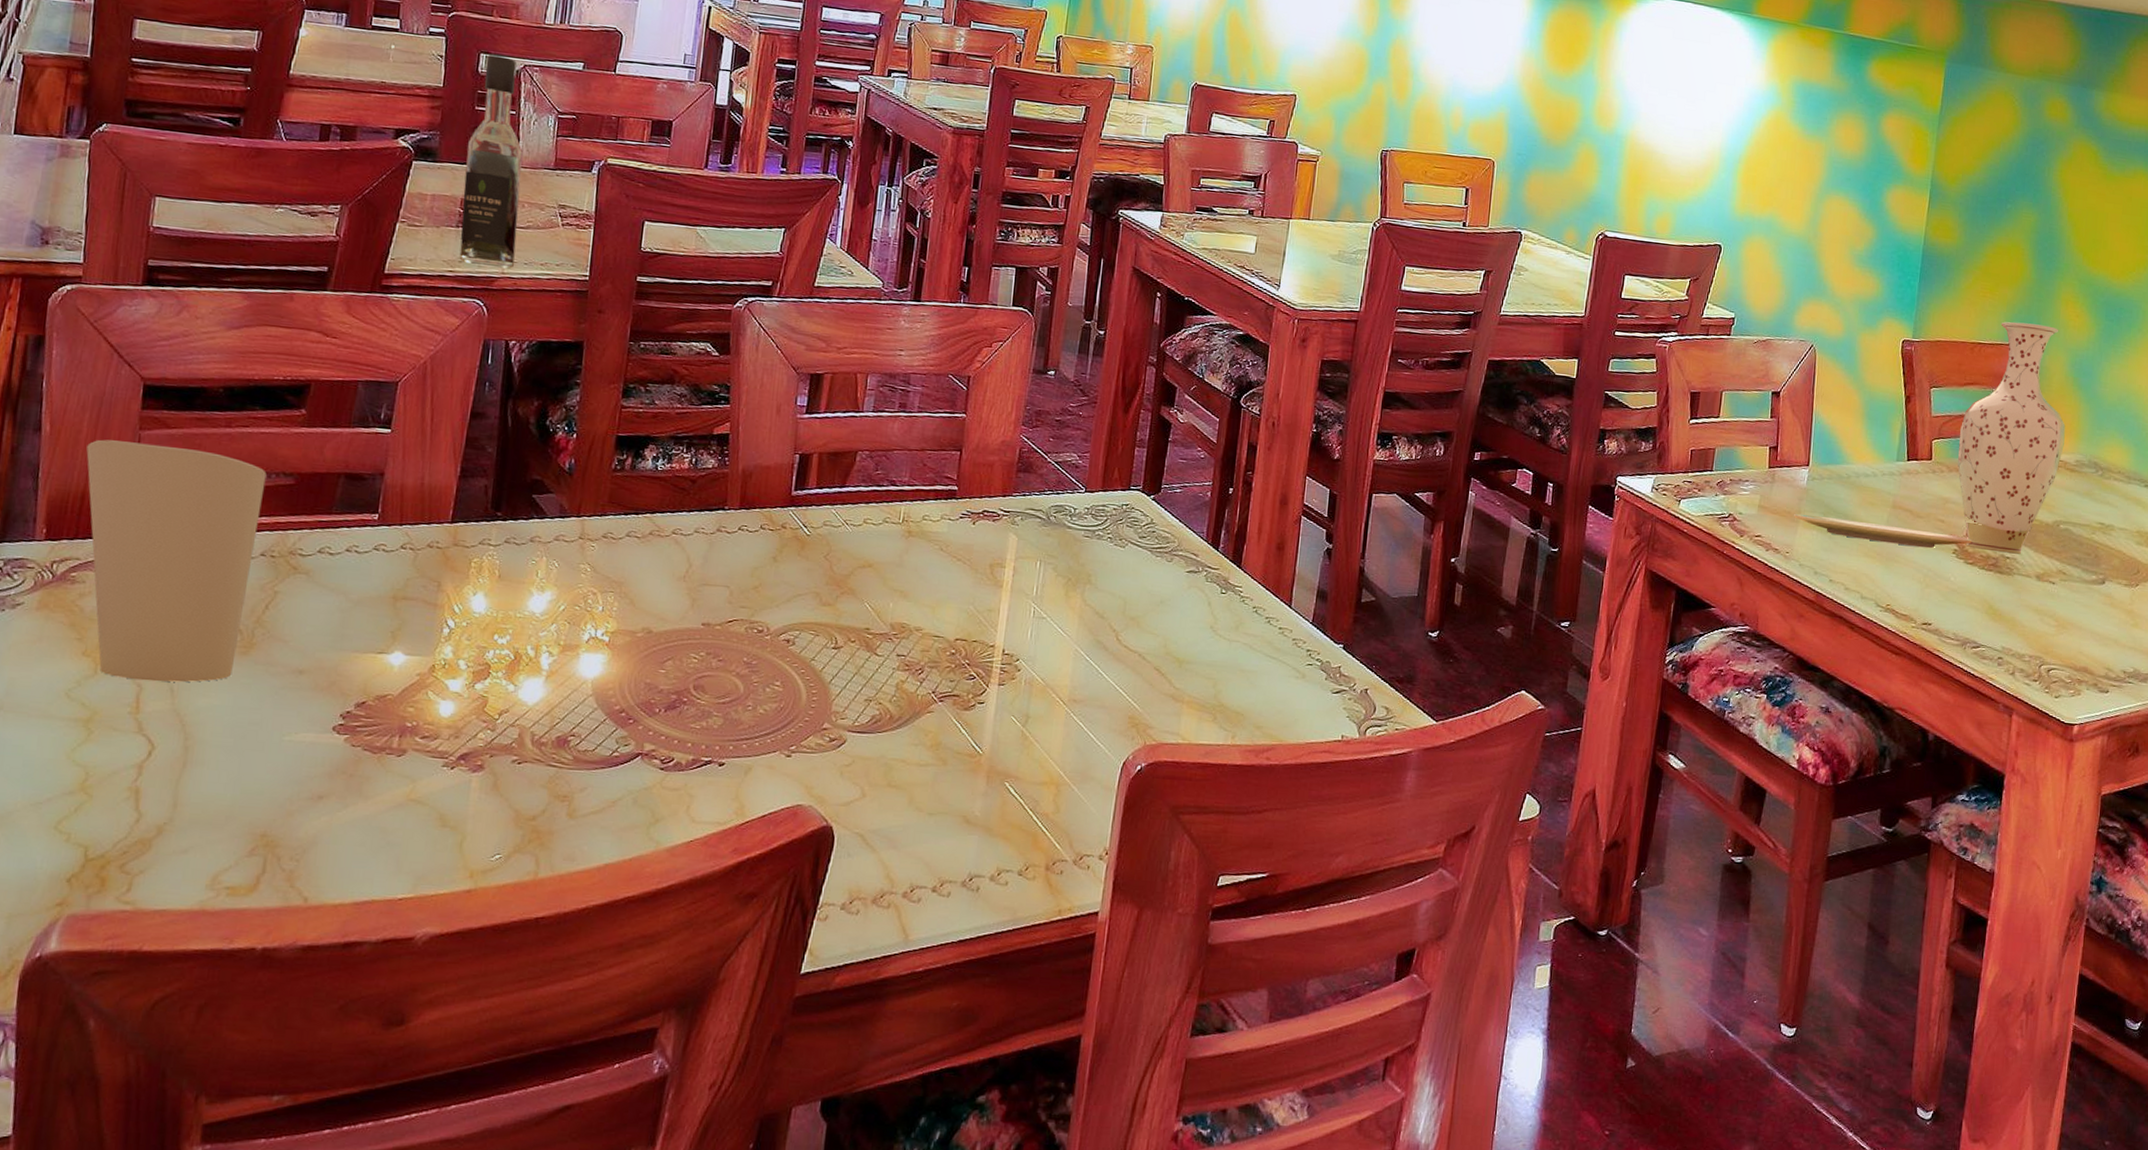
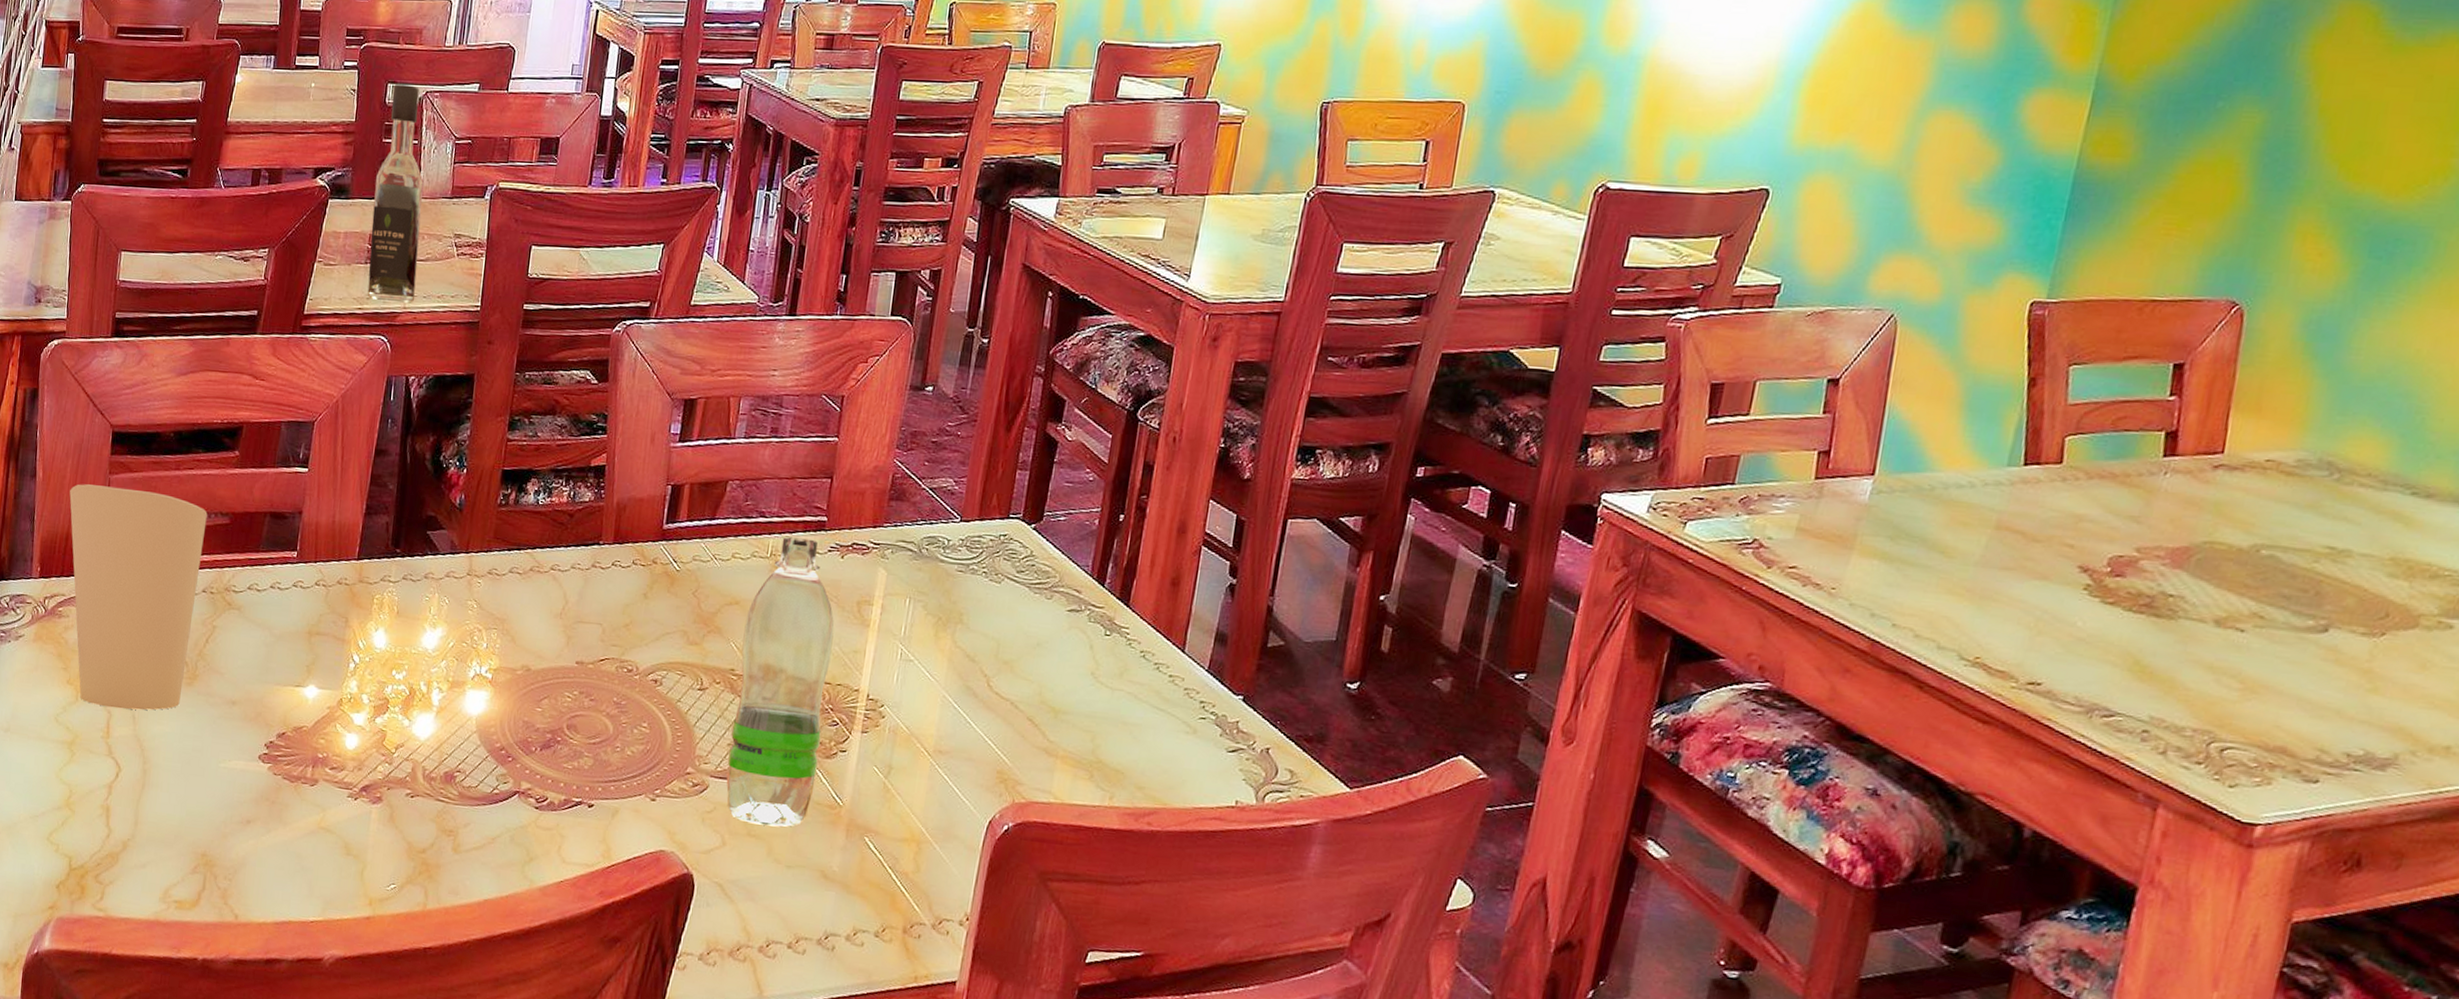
bottle: none [864,504,969,777] -> present [726,537,835,827]
plate: present [1793,513,1973,549] -> none [1845,537,2117,583]
vase: present [1957,322,2066,554] -> none [2102,268,2288,591]

